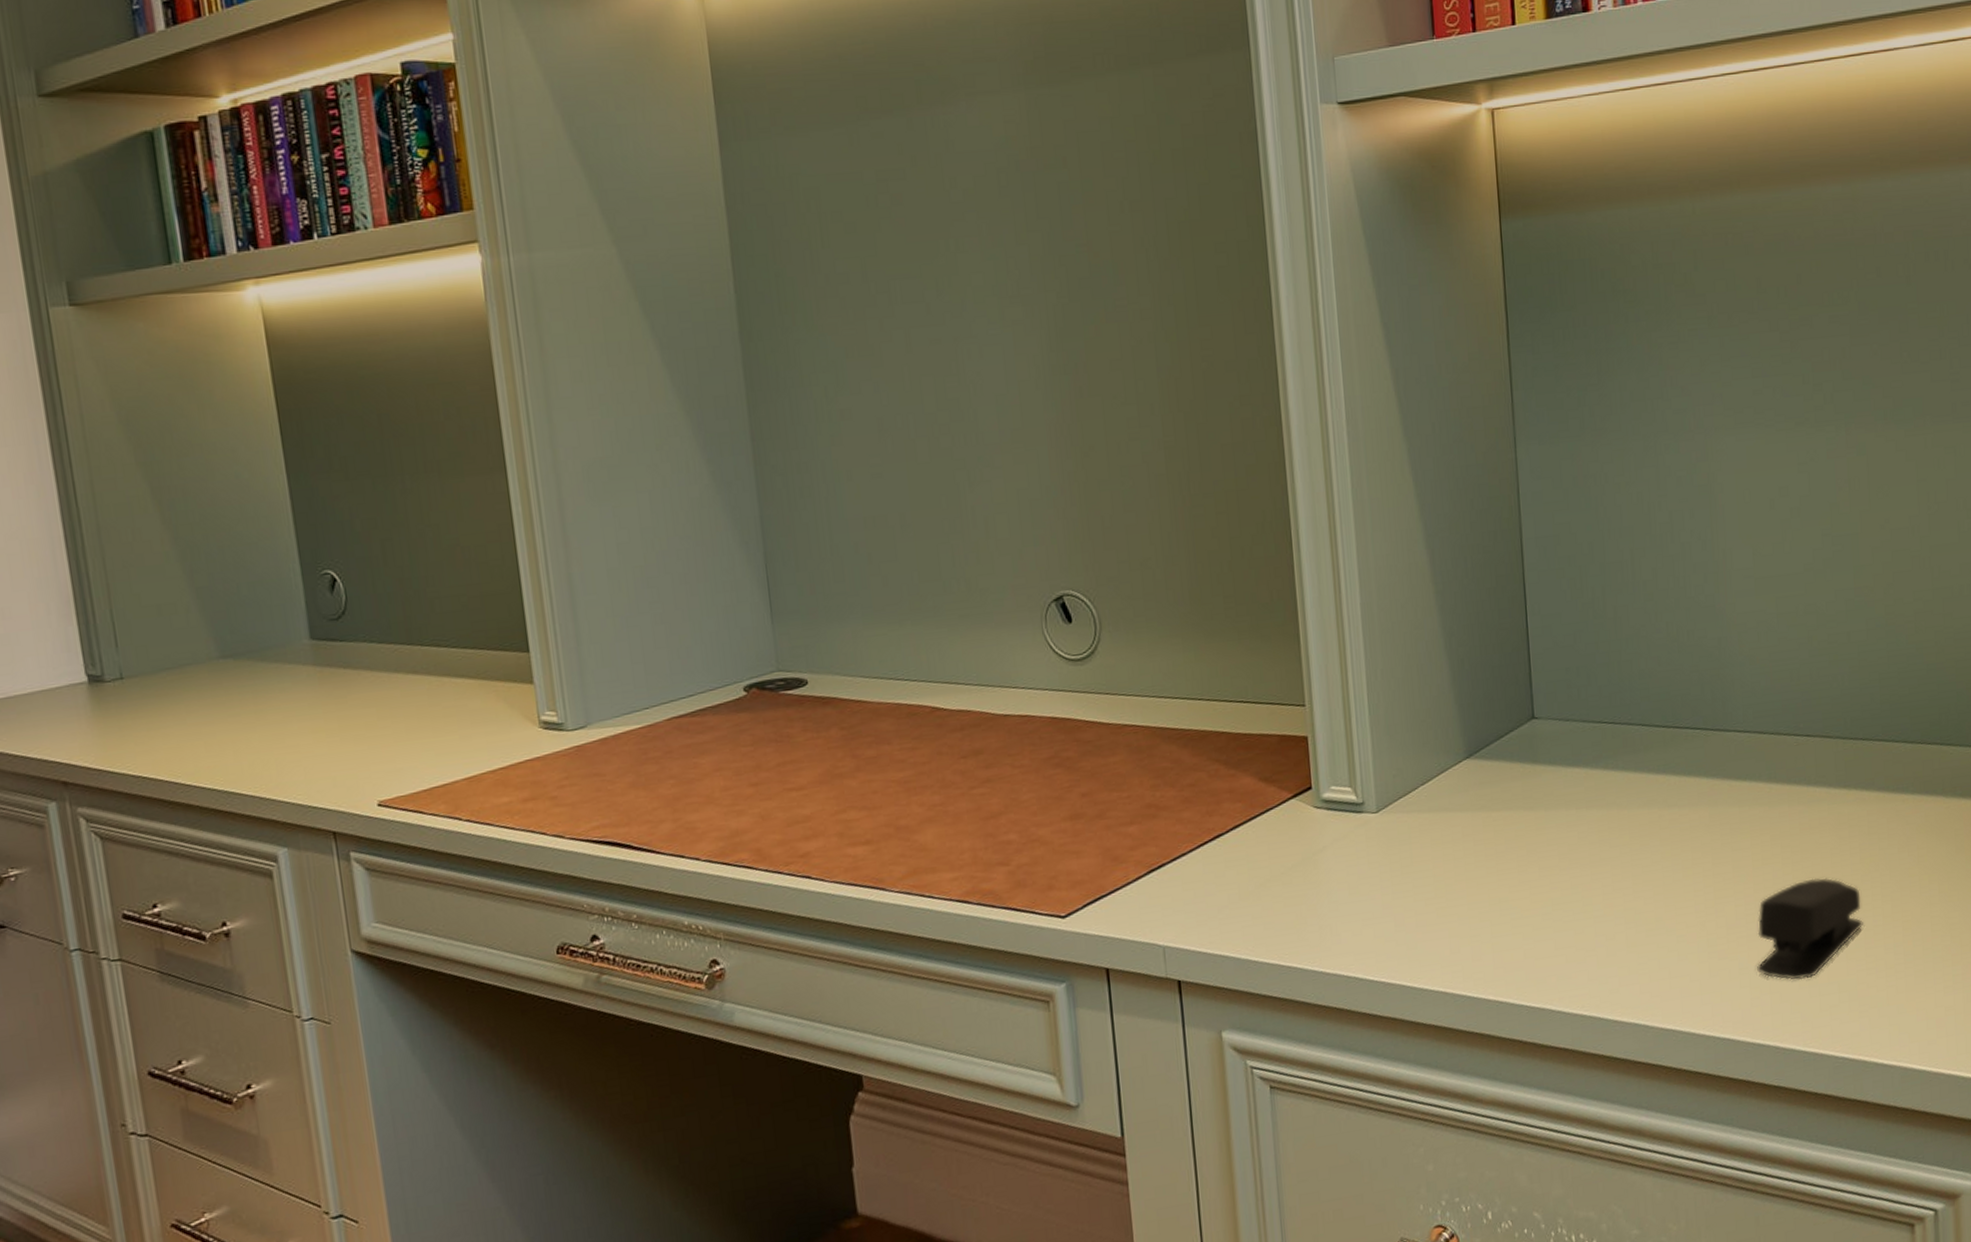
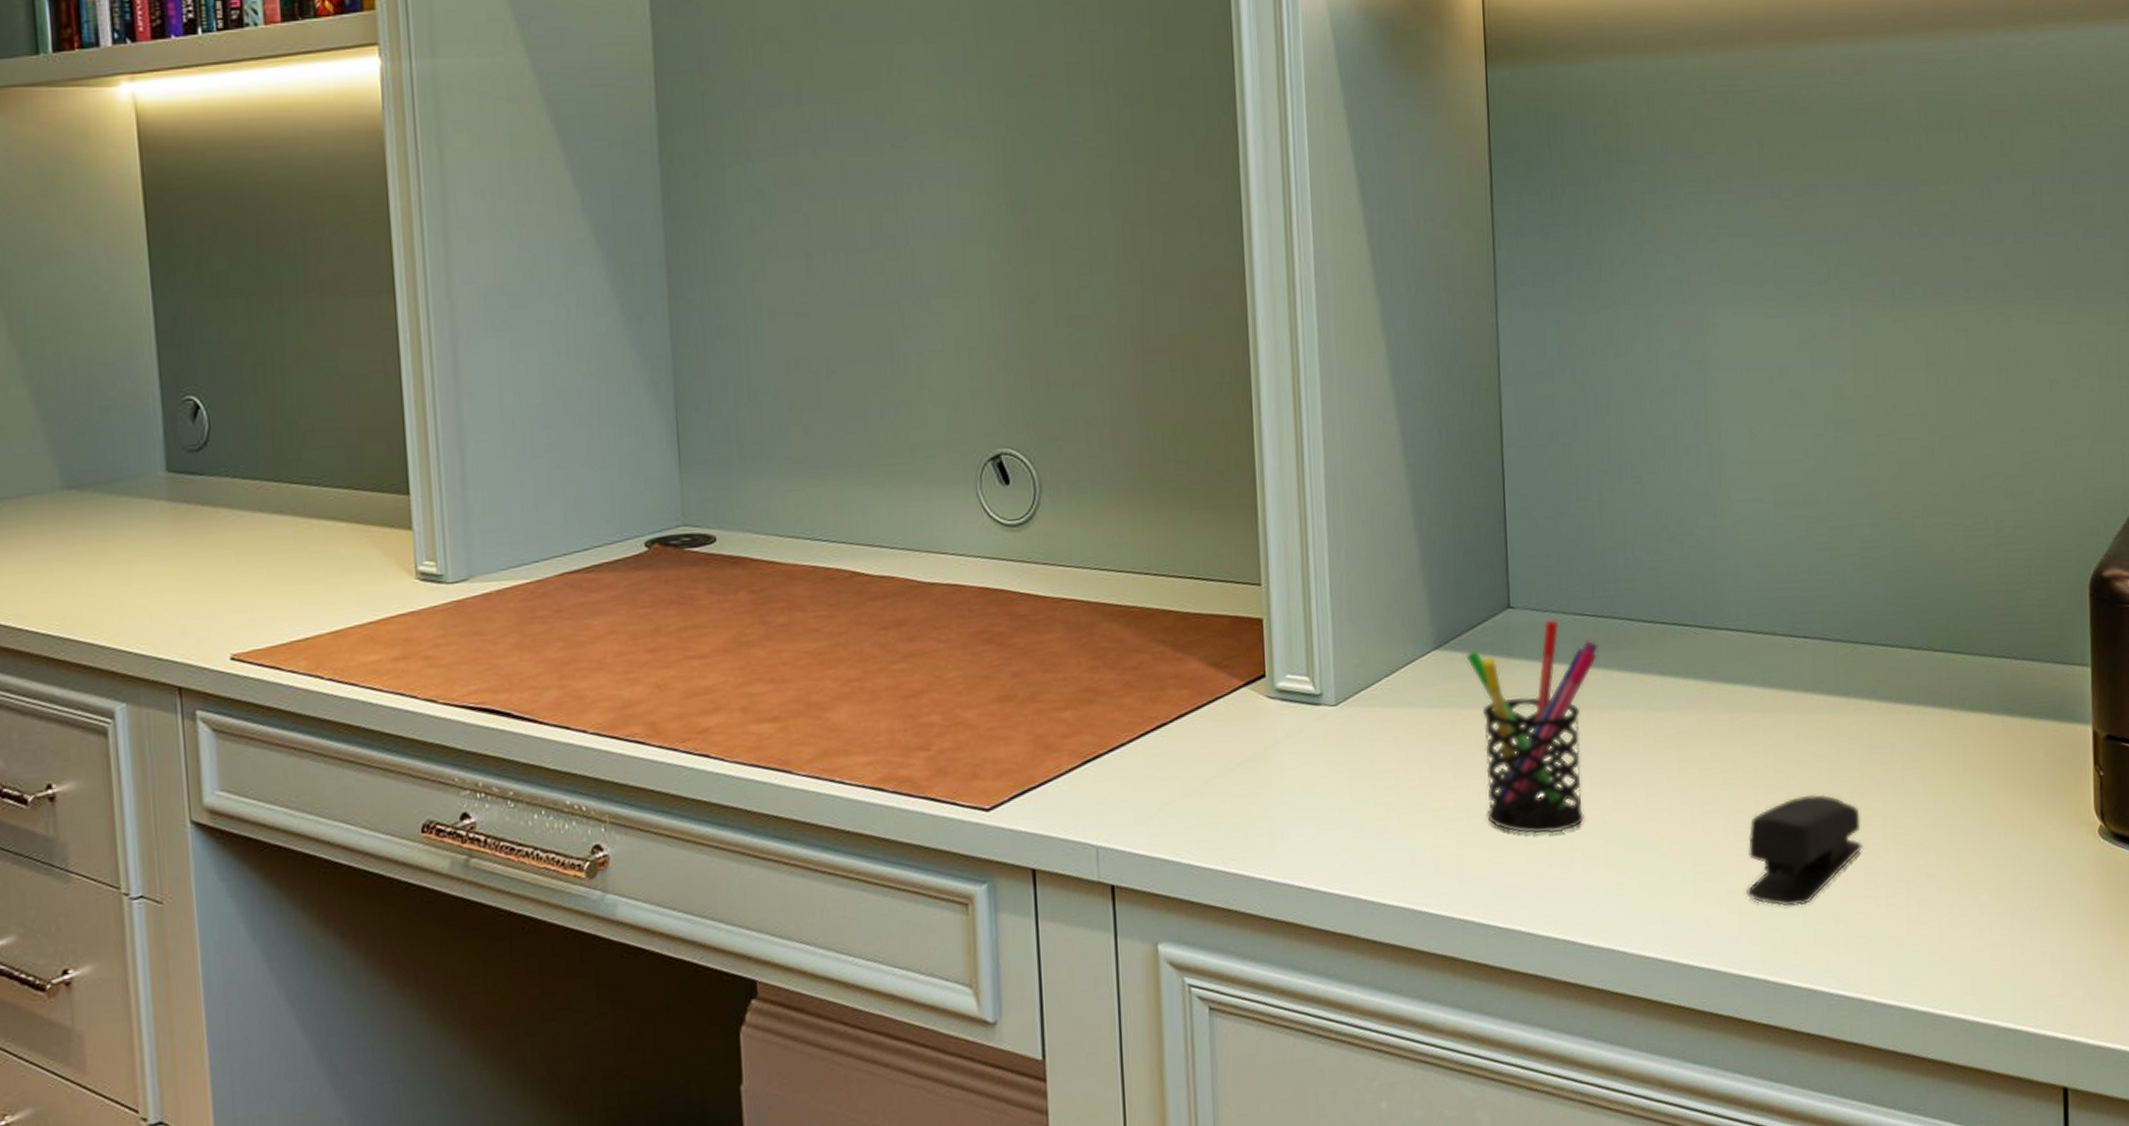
pen holder: none [1495,727,1617,923] -> present [1466,619,1599,834]

